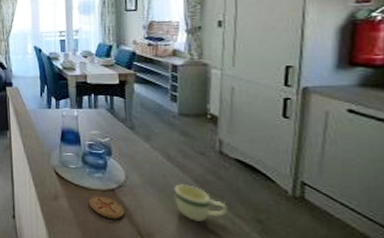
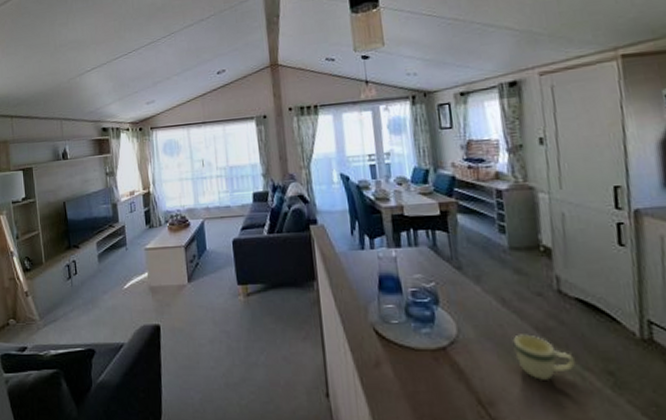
coaster: present [88,195,125,219] -> none [416,356,461,386]

